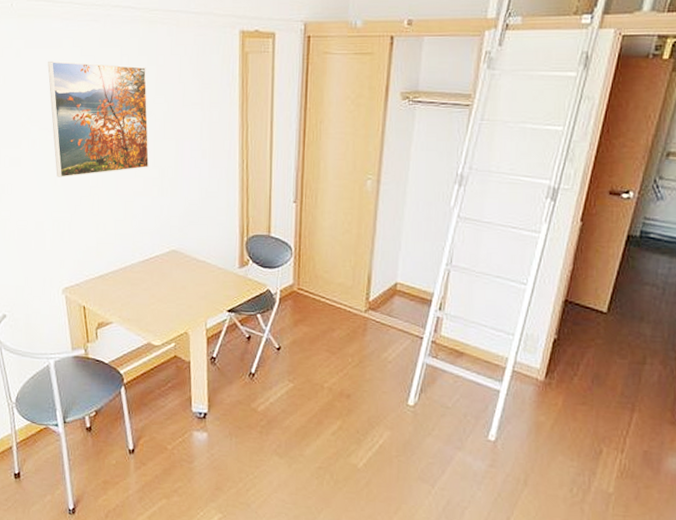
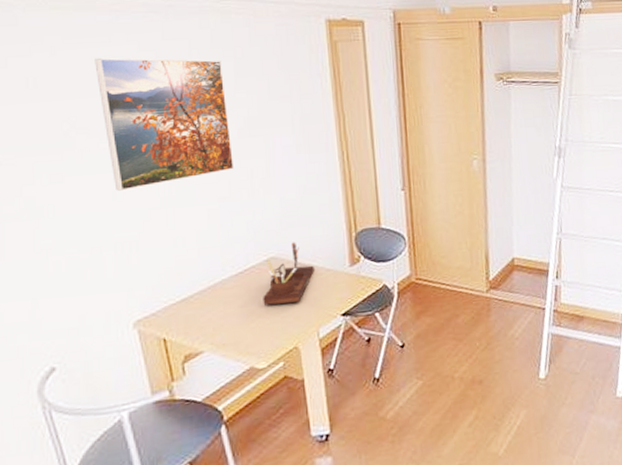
desk organizer: none [163,239,208,294] -> present [263,242,314,305]

